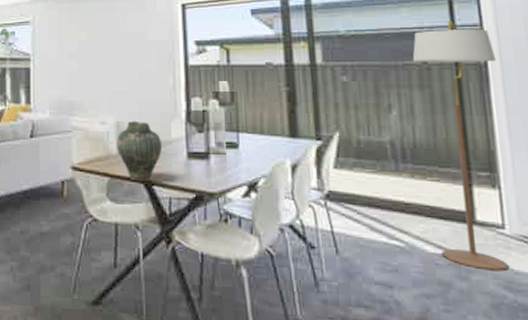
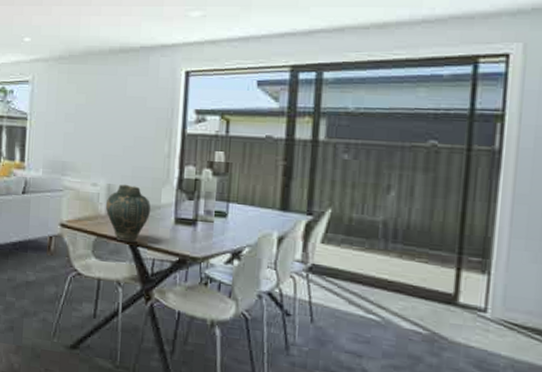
floor lamp: present [412,20,509,271] -> none [417,103,513,351]

